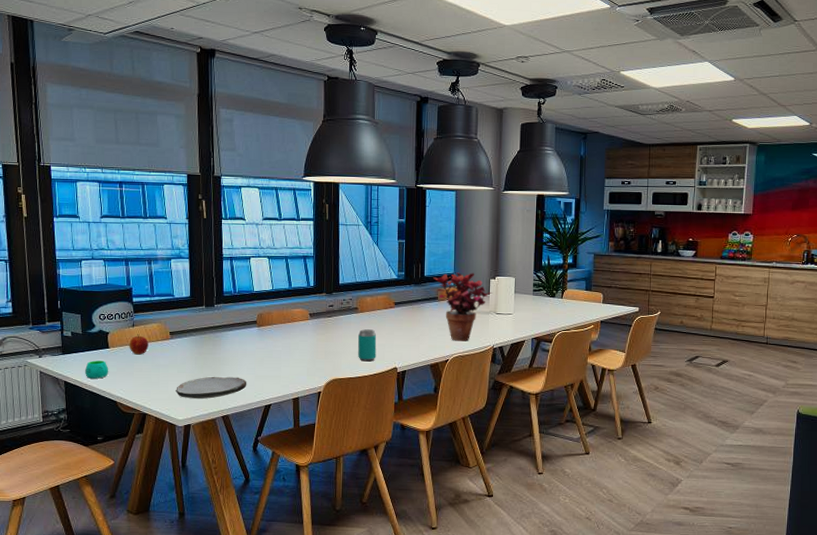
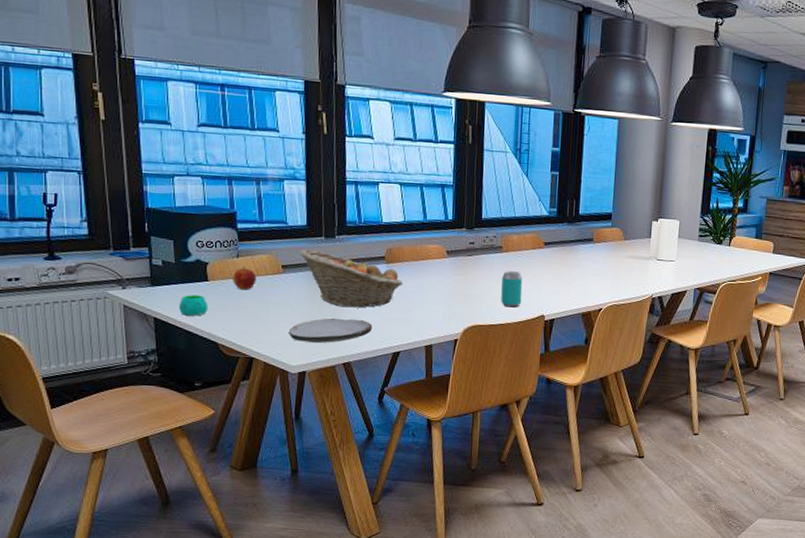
fruit basket: none [185,317,272,367] -> present [300,249,403,308]
potted plant: present [433,272,493,341] -> none [589,212,655,289]

